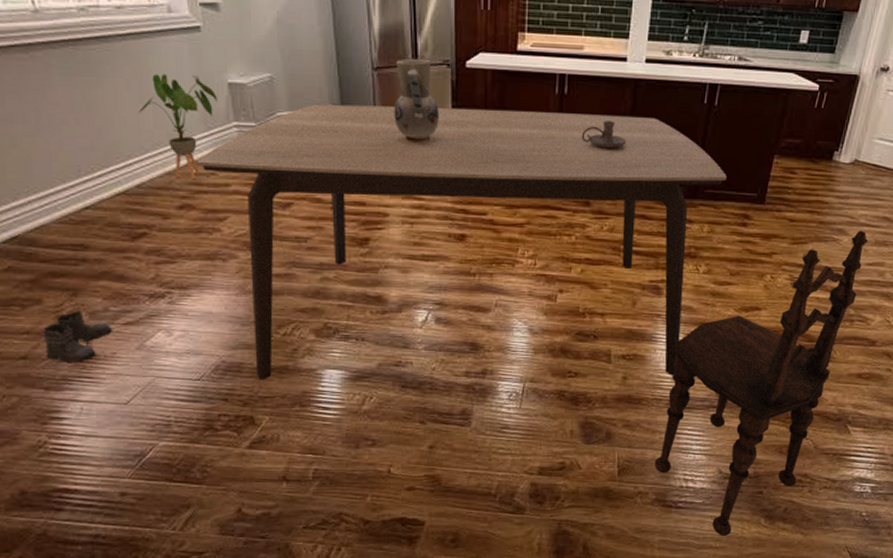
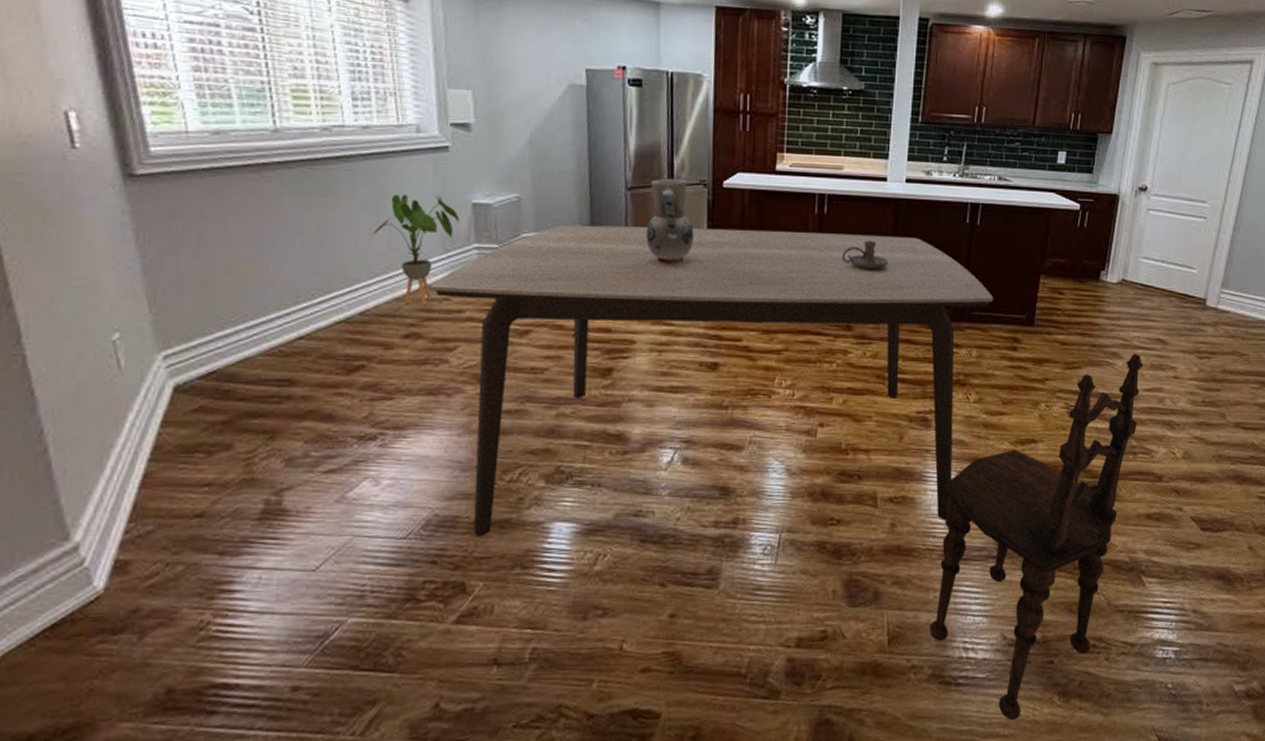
boots: present [42,310,112,368] -> none [227,456,310,528]

